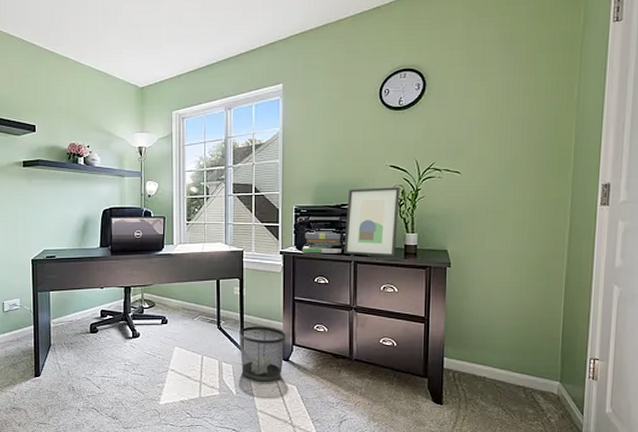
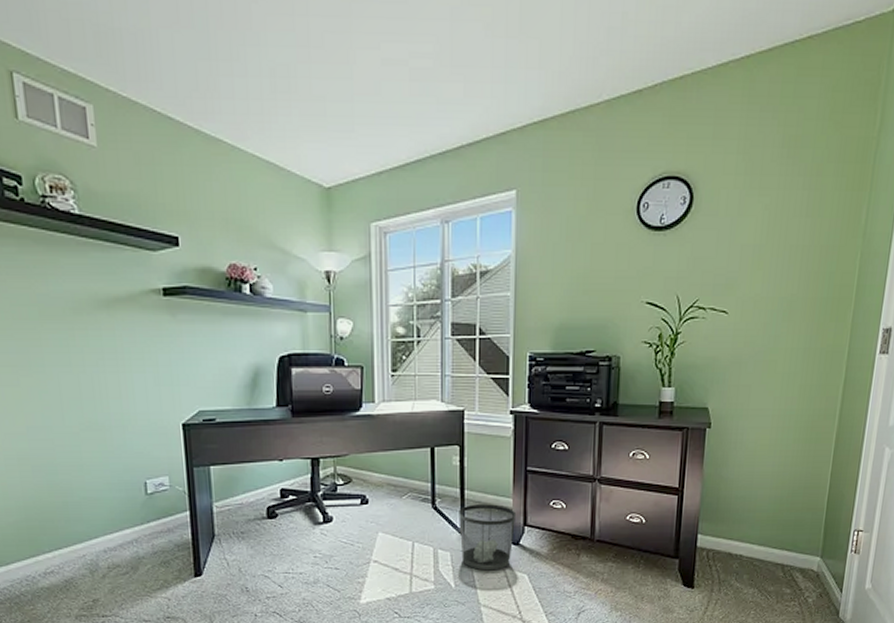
books: present [302,229,346,253] -> none [538,382,590,413]
picture frame: present [344,186,402,257] -> none [587,328,659,417]

